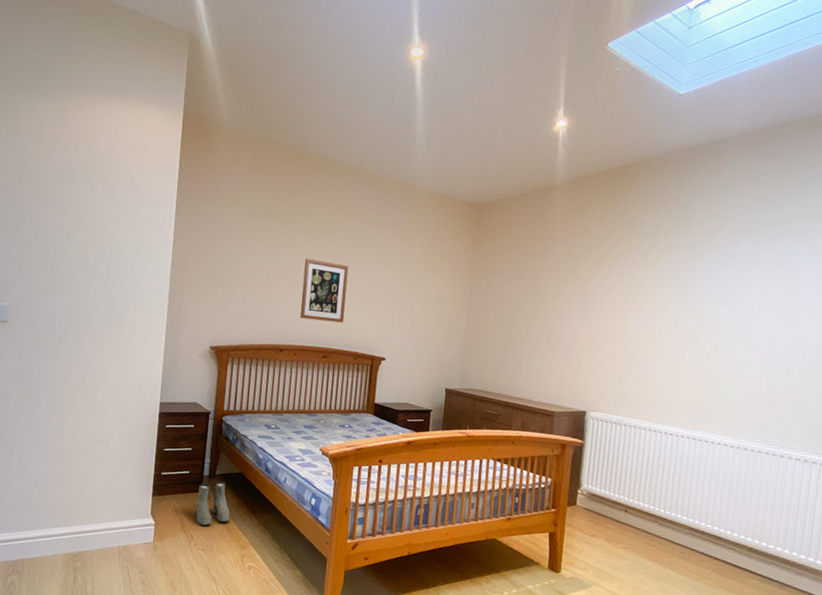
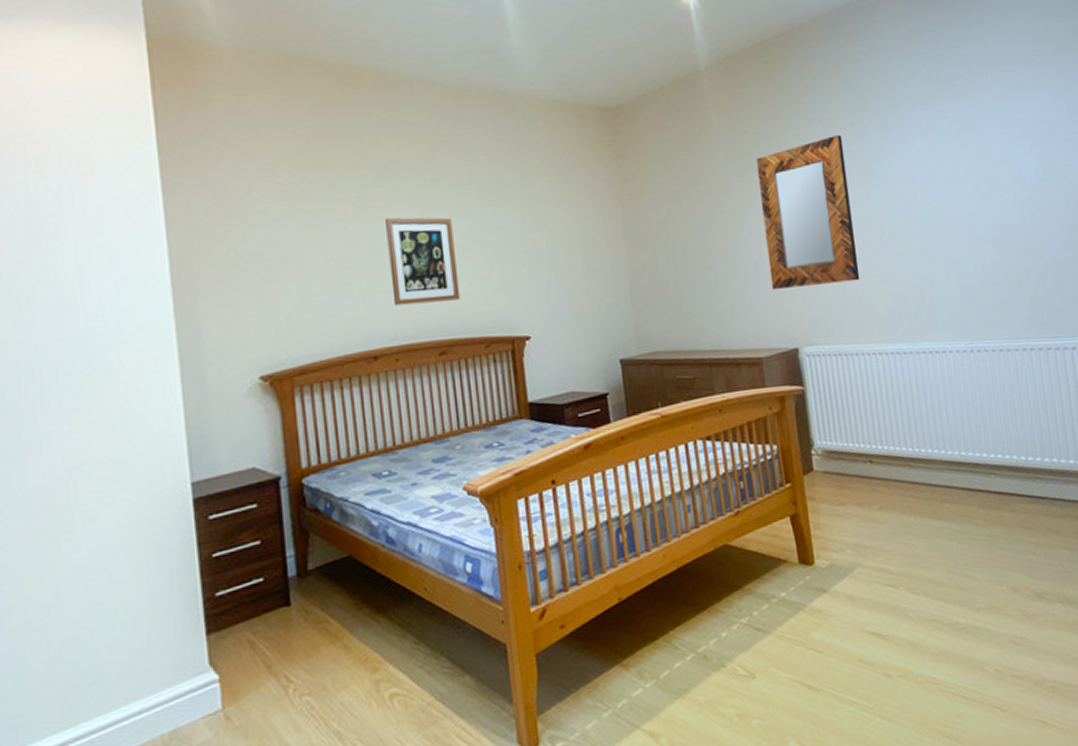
boots: present [195,481,230,526] -> none [282,578,345,657]
home mirror: none [575,252,665,371] -> present [756,134,860,289]

